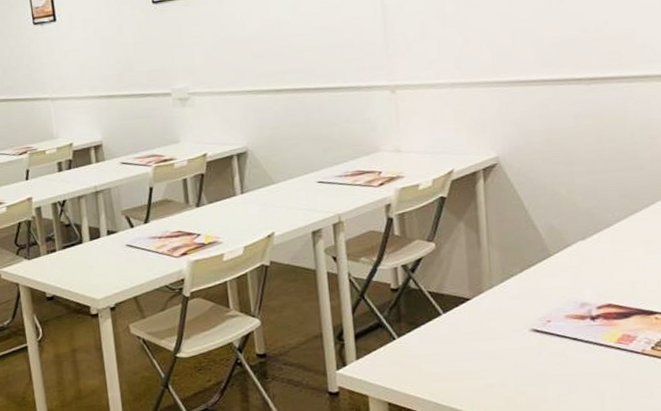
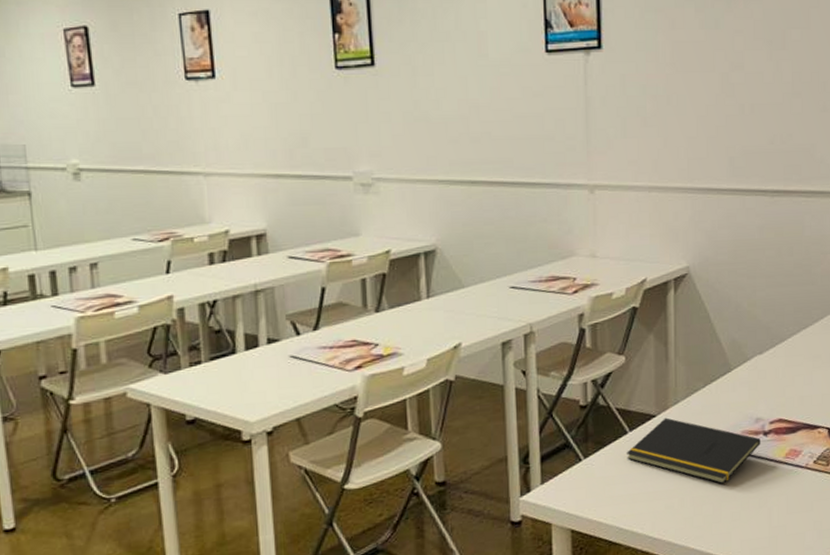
notepad: none [441,301,589,367] -> present [627,417,761,484]

